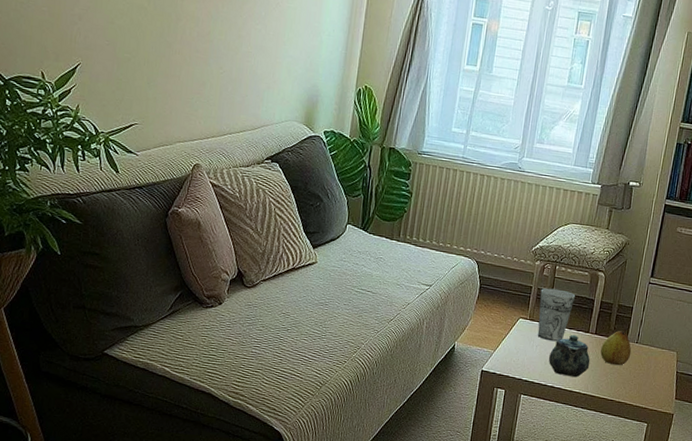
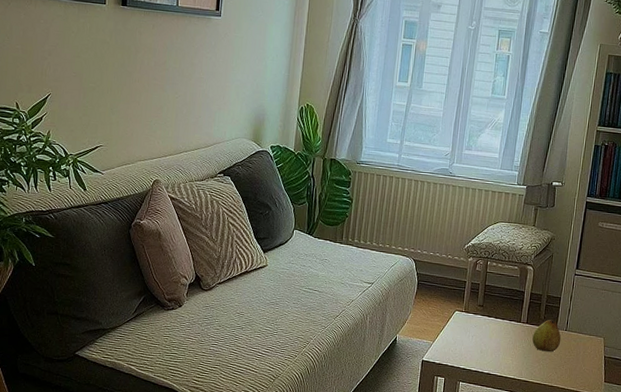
cup: present [537,288,576,342] -> none [473,282,507,332]
teapot: present [549,334,590,378] -> none [484,324,523,365]

